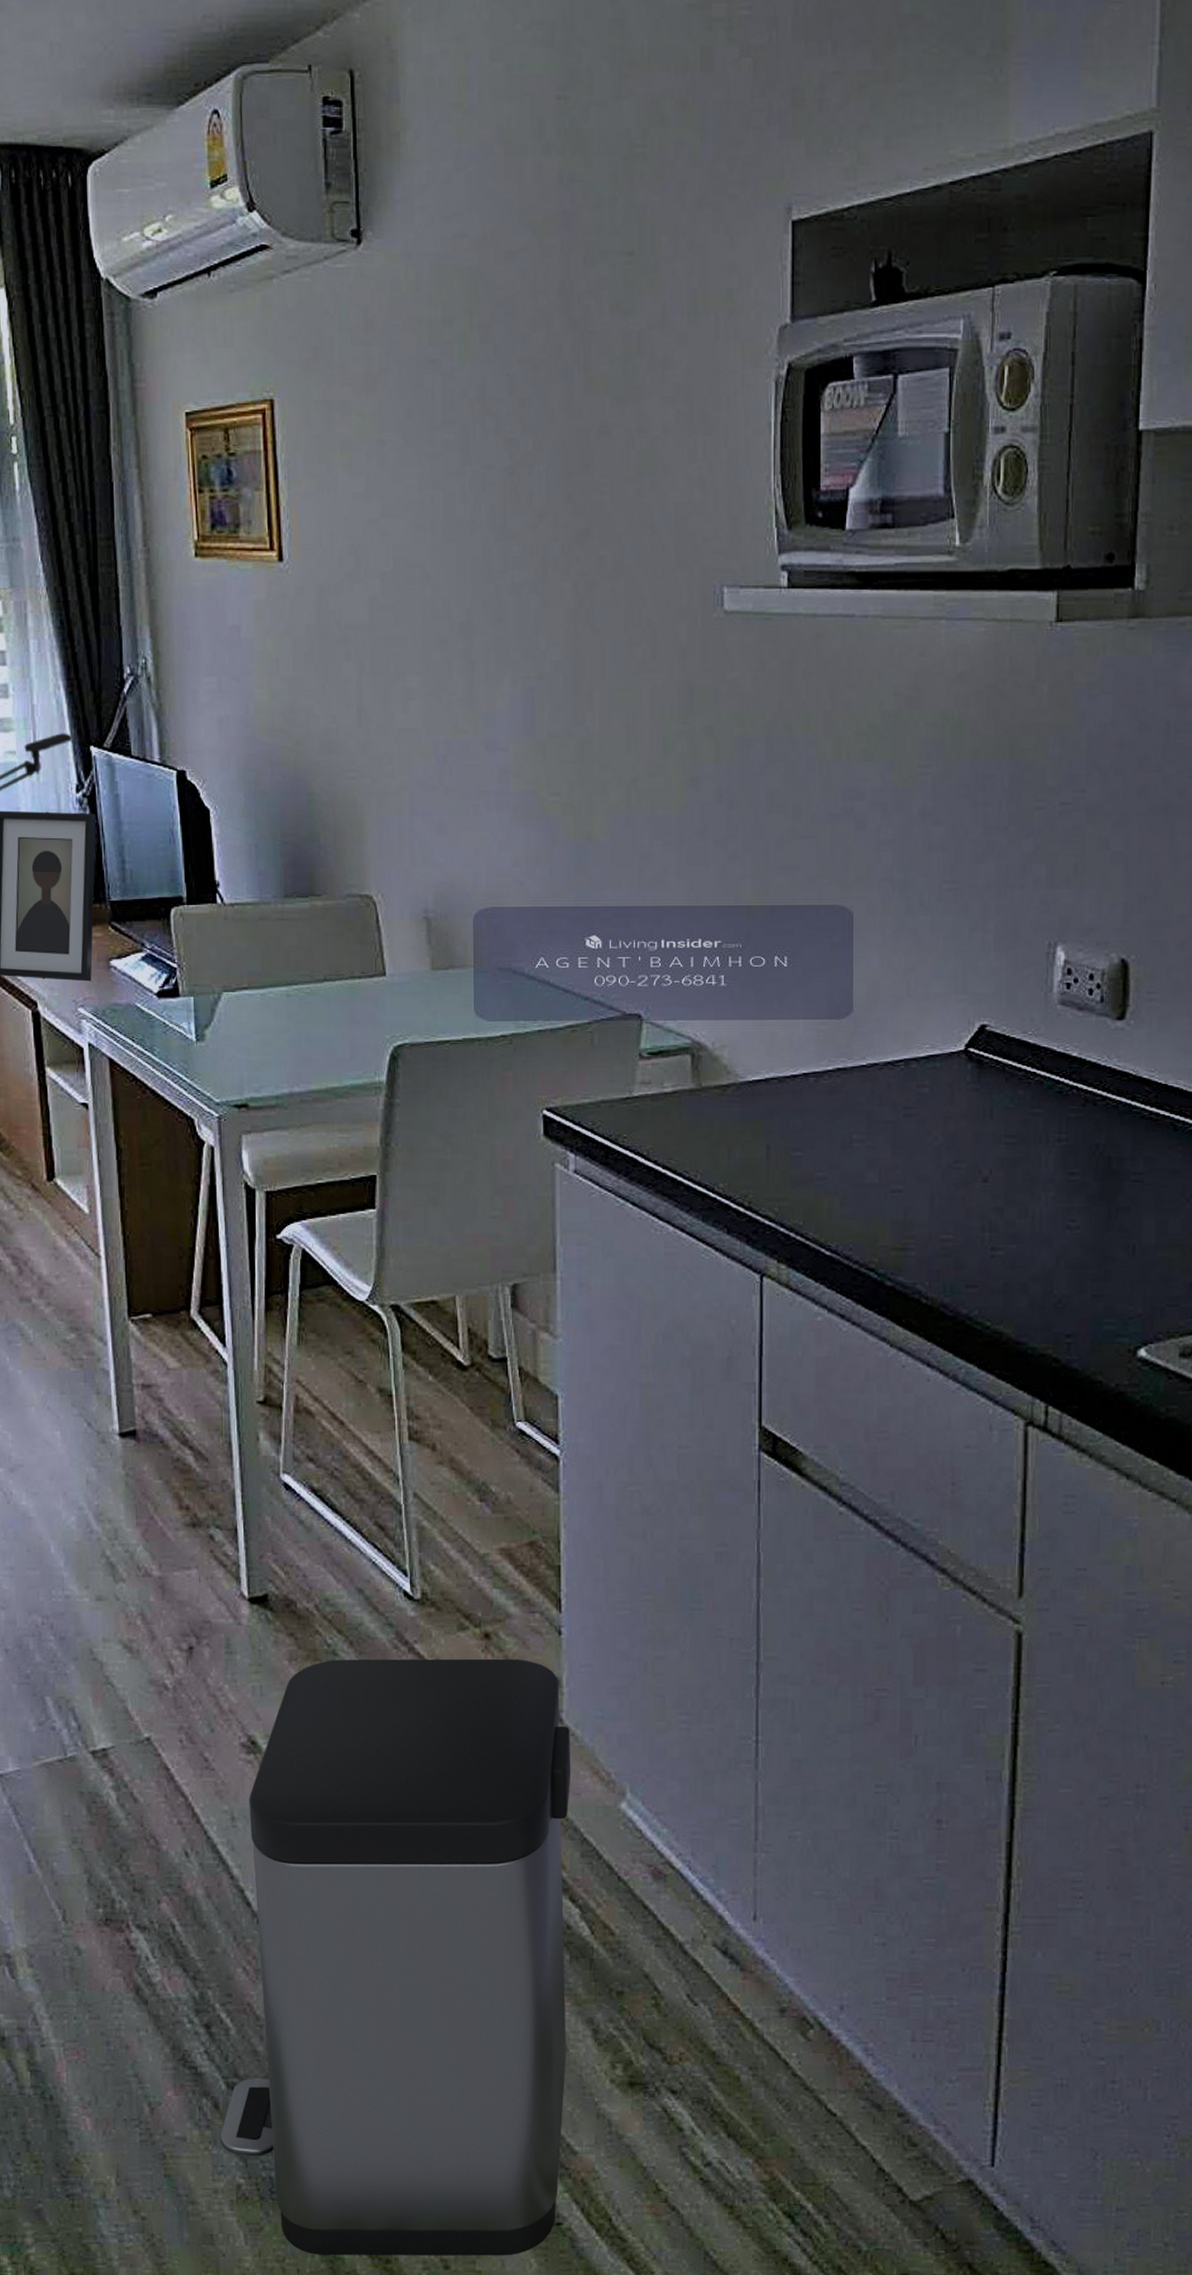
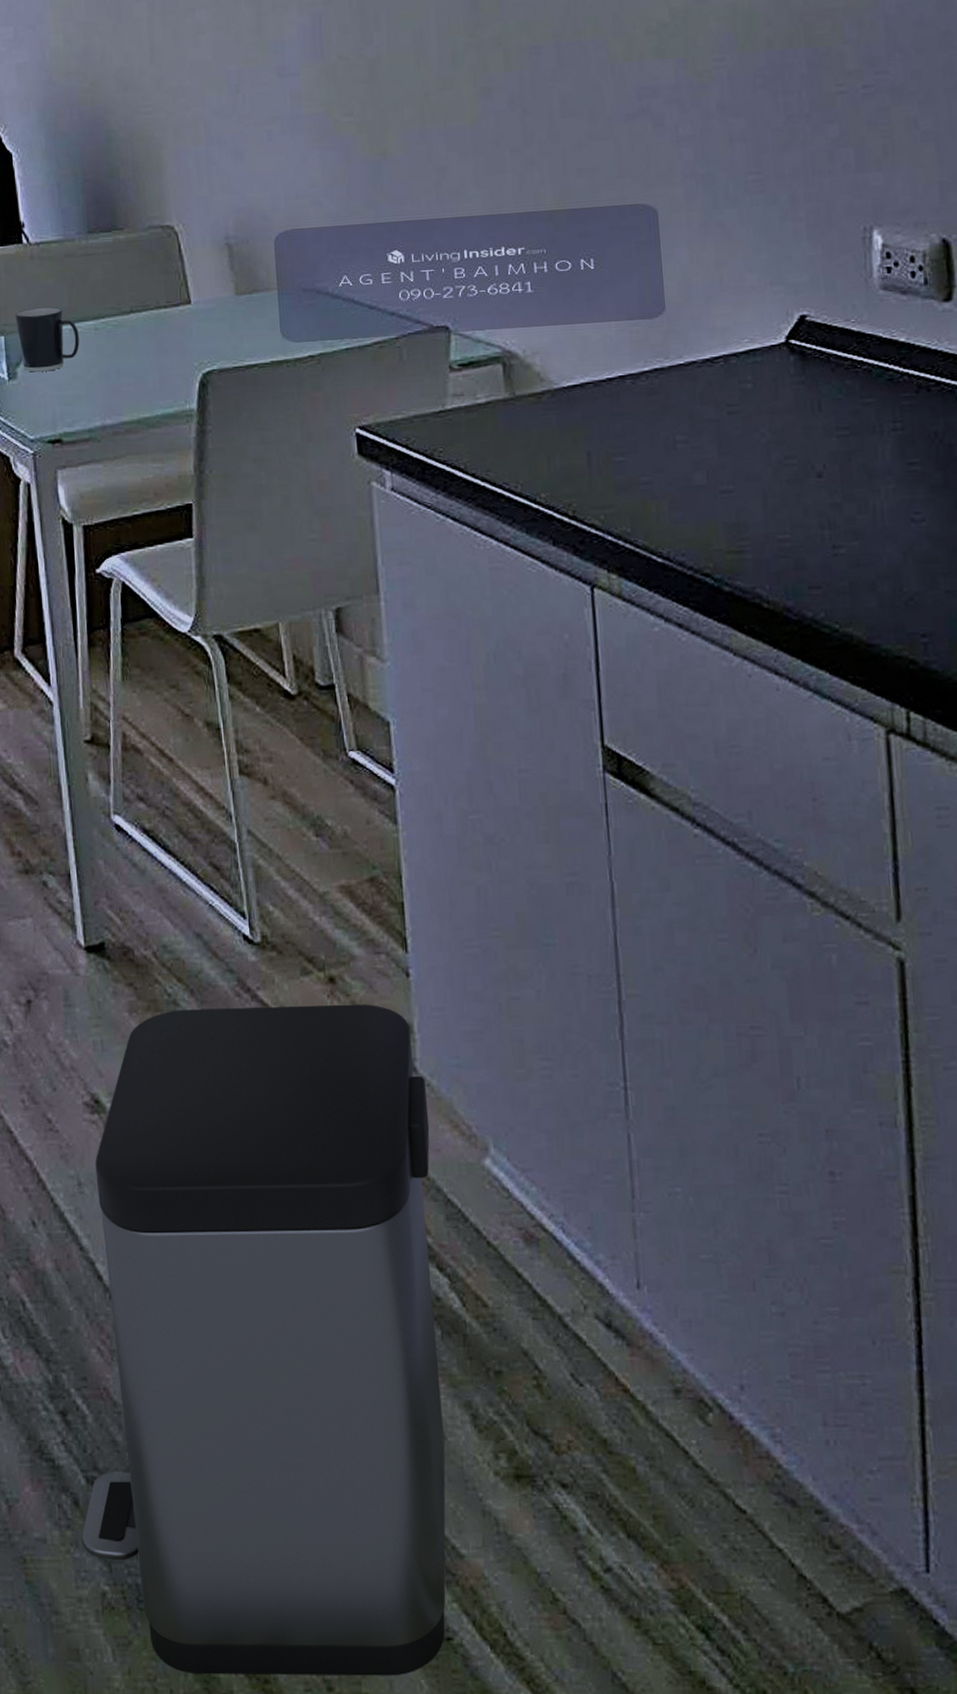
mug: none [206,969,270,1035] -> present [15,307,80,372]

